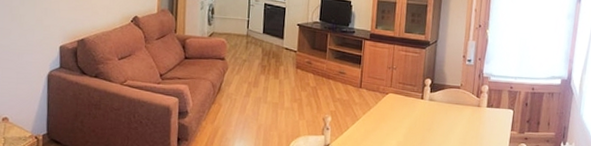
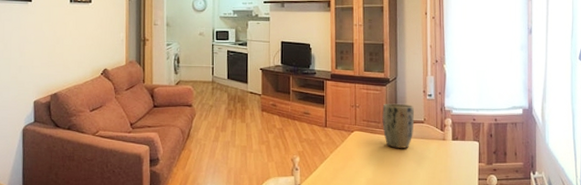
plant pot: none [418,67,452,113] -> present [382,103,415,148]

